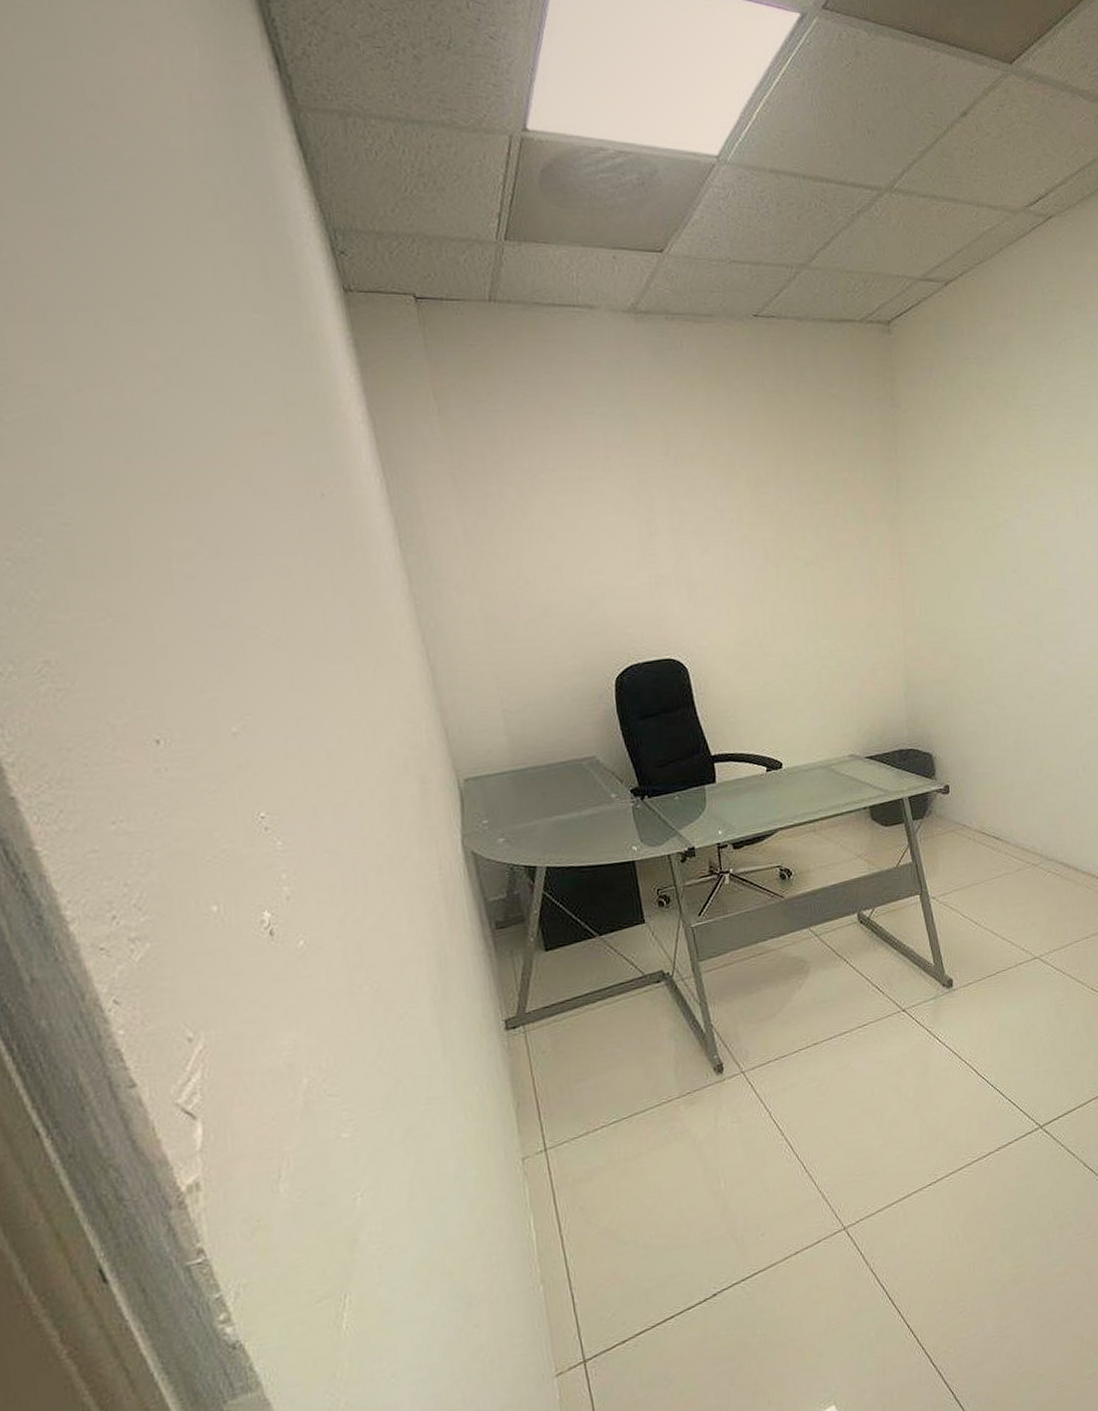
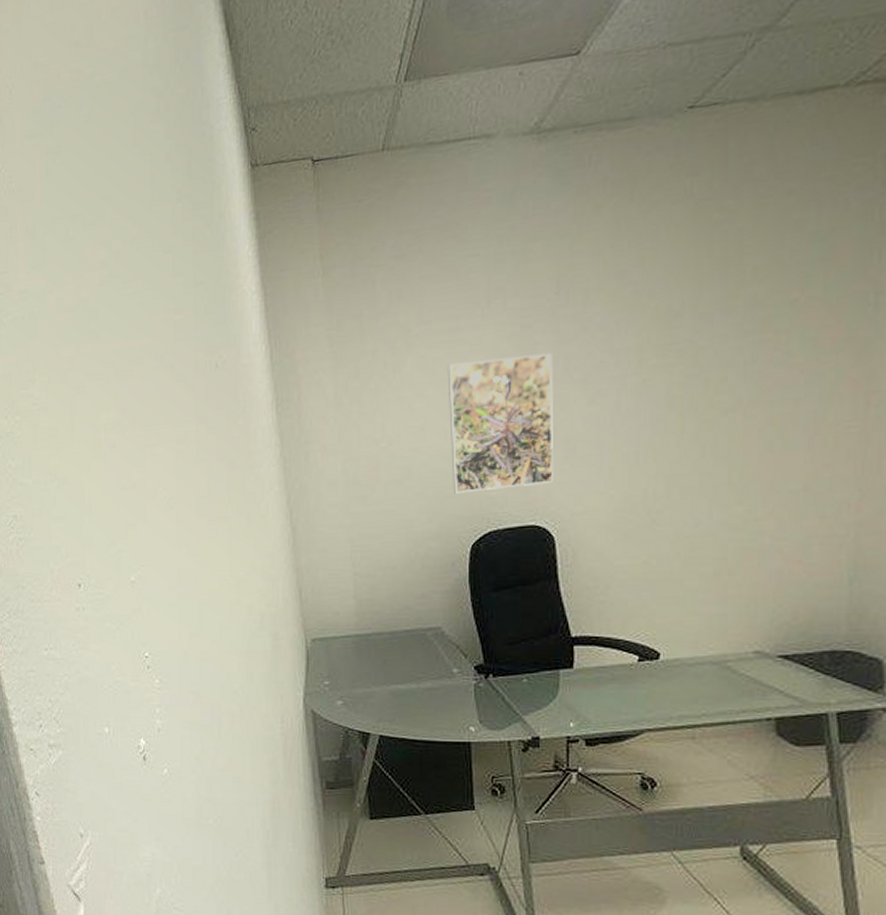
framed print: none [575,507,681,631] -> present [447,353,553,494]

